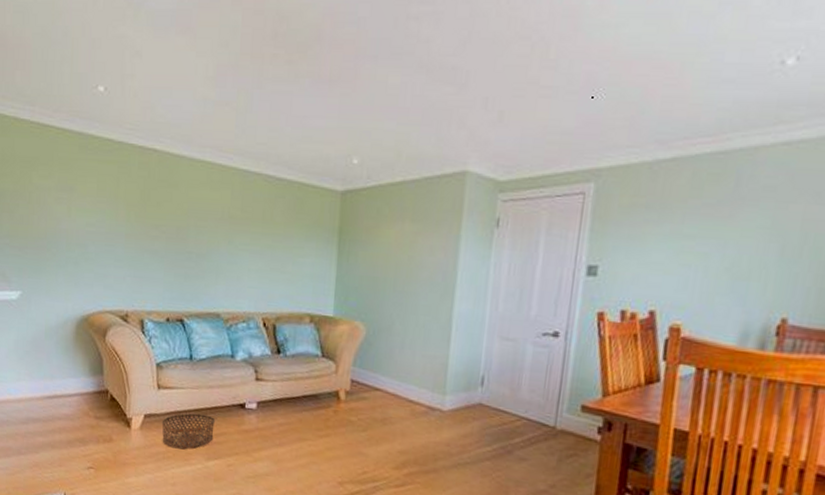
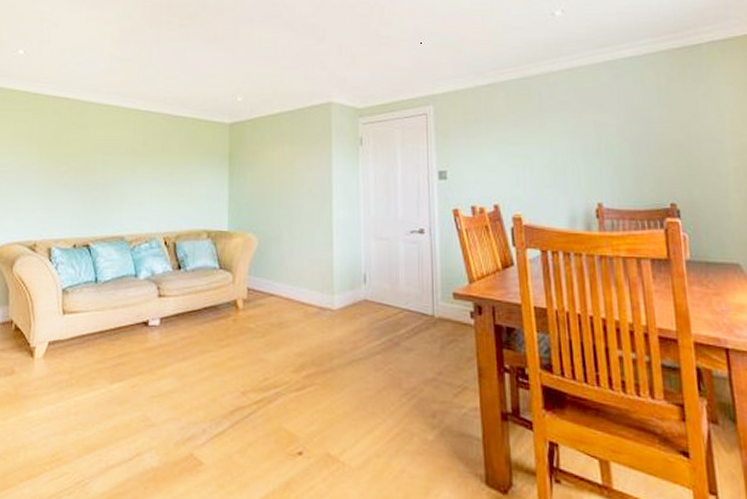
basket: present [161,413,216,450] -> none [65,335,120,375]

